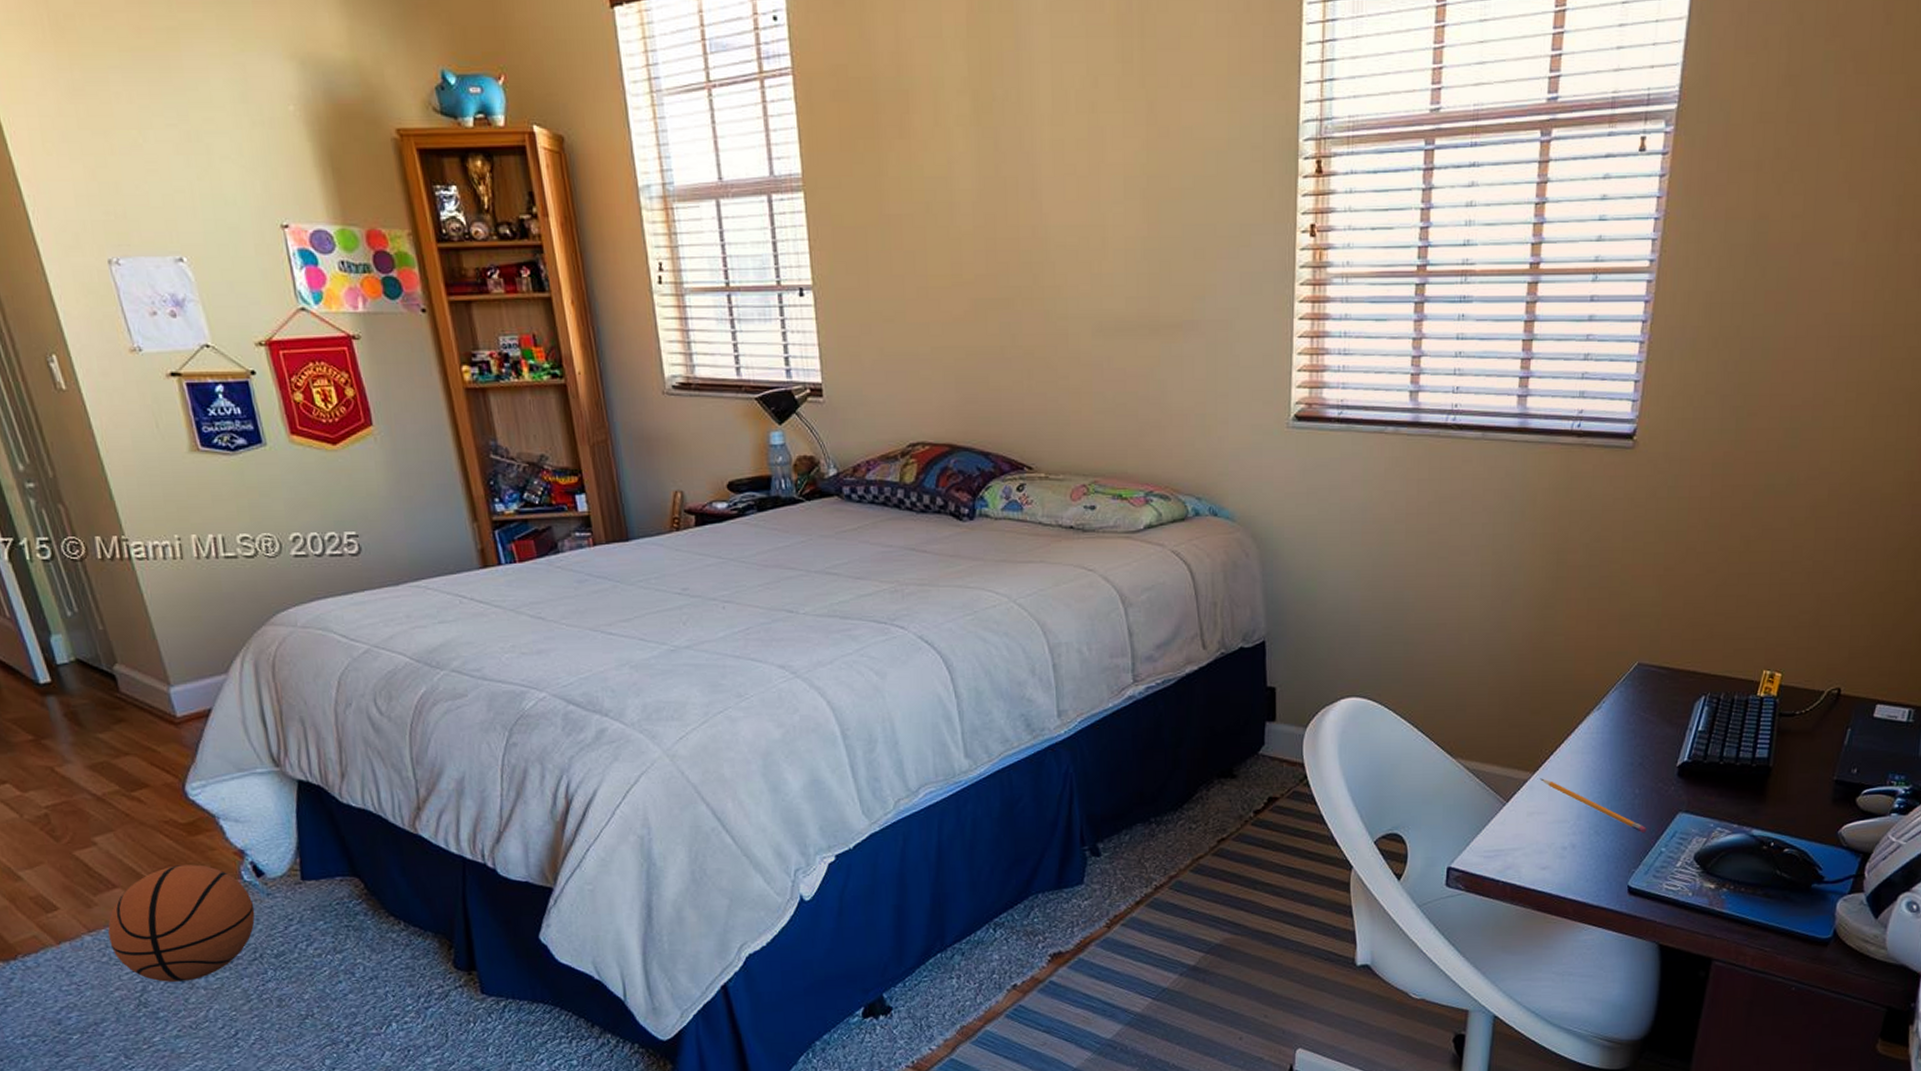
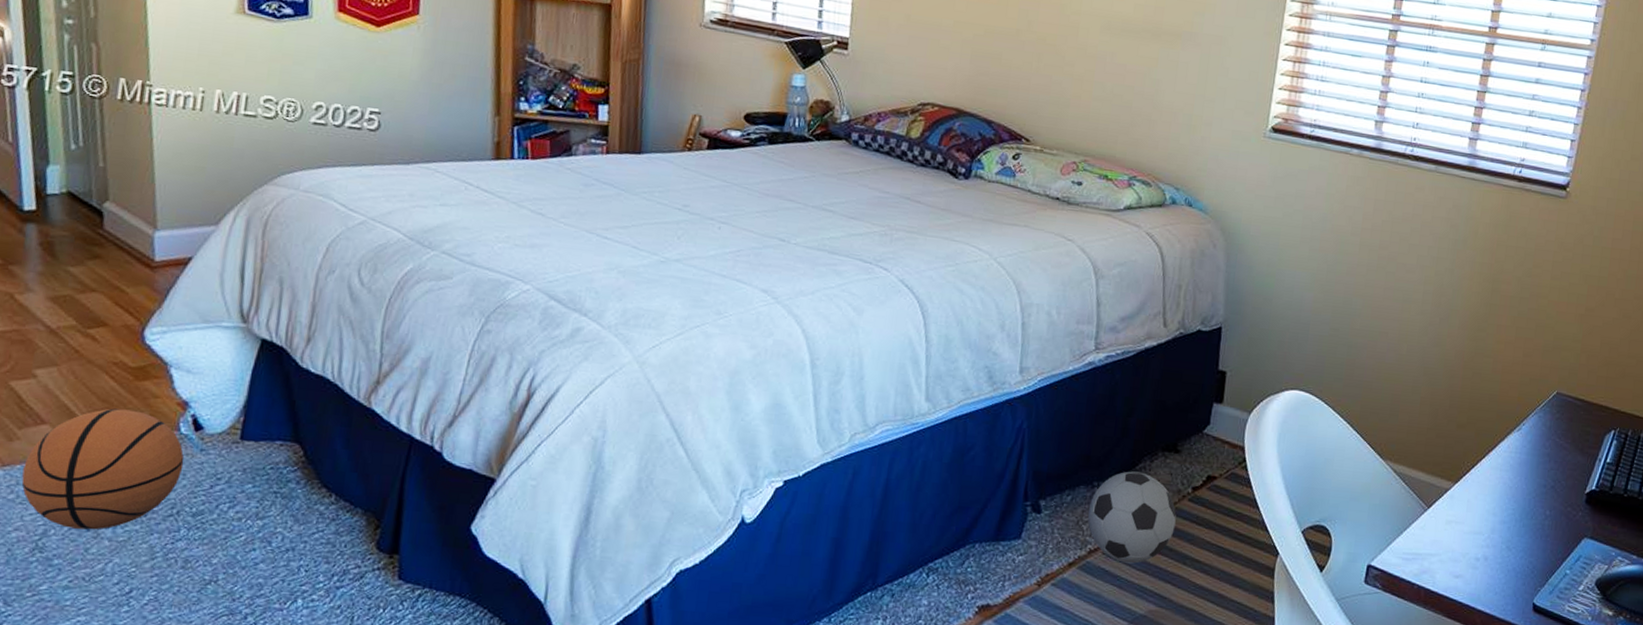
soccer ball: none [1148,802,1241,895] -> present [1087,471,1177,564]
pencil: present [1540,778,1647,834] -> none [1460,489,1555,554]

